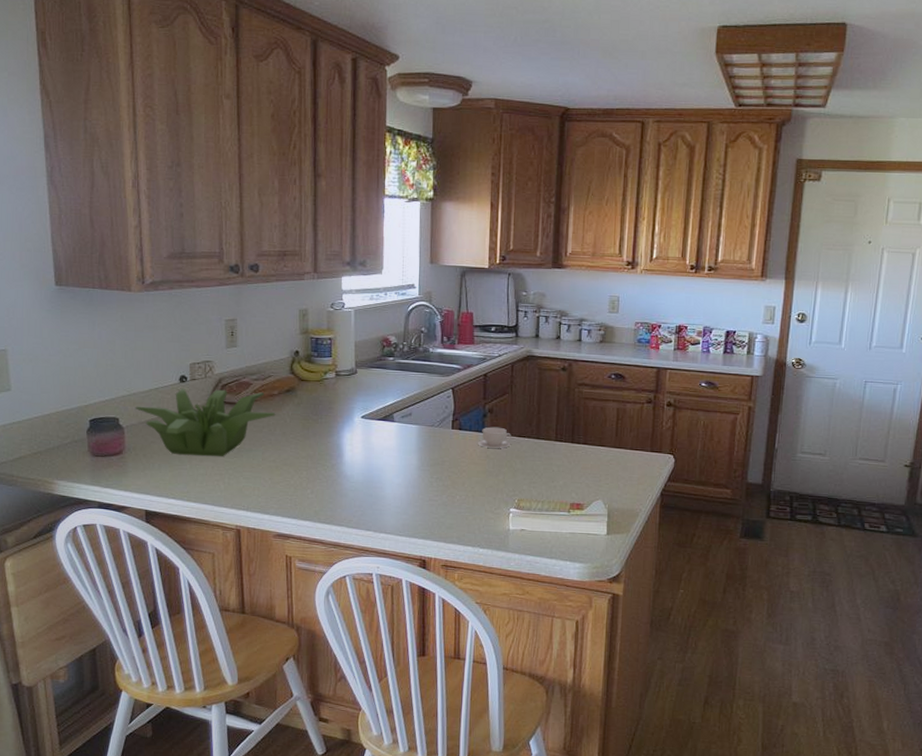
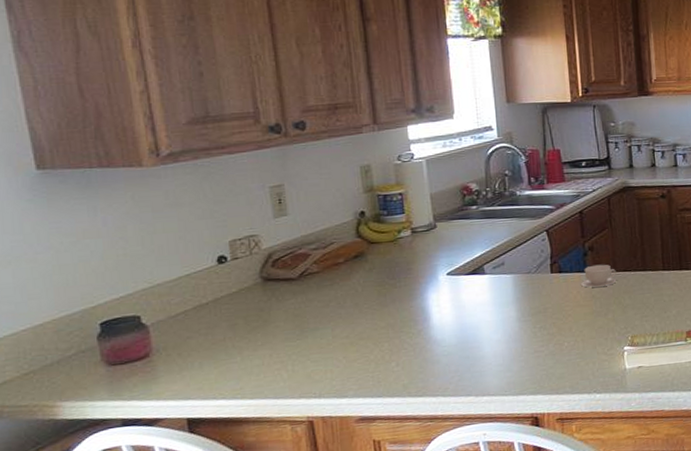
plant: present [135,389,276,456] -> none [161,262,344,348]

